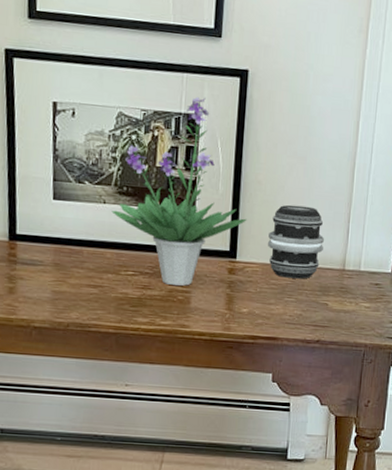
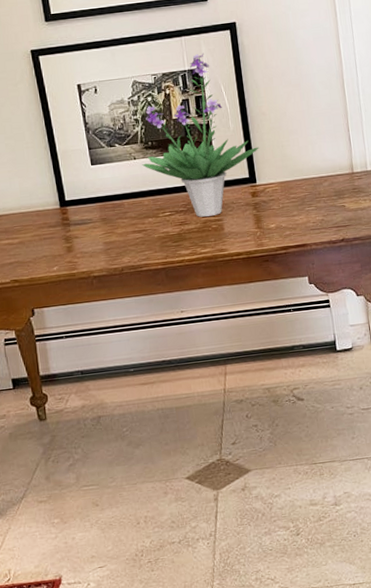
speaker: present [268,204,325,279] -> none [280,124,331,191]

